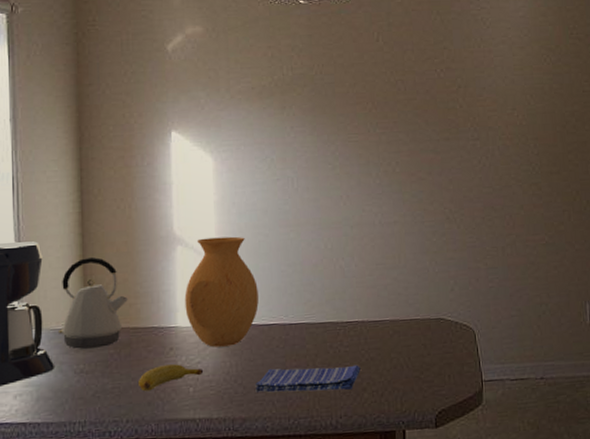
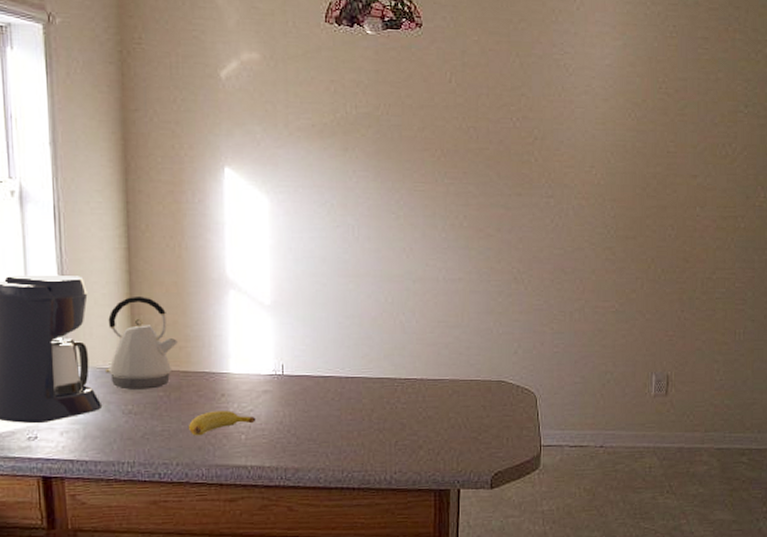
vase: present [184,236,259,347] -> none [237,283,314,396]
dish towel: present [255,365,360,393] -> none [309,421,417,447]

